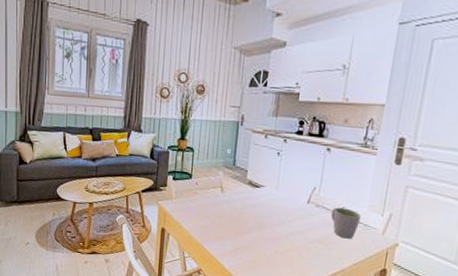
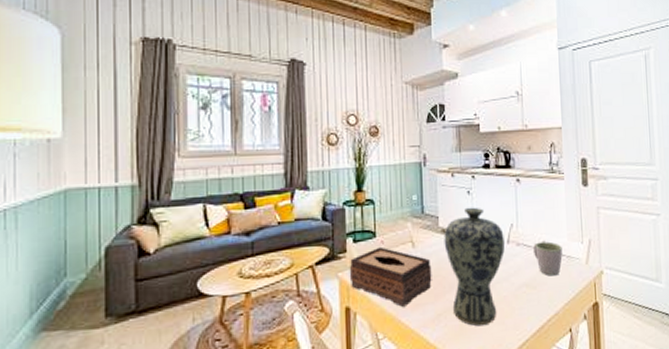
tissue box: none [167,186,236,237] -> present [349,246,432,307]
vase: none [248,166,306,266] -> present [444,207,505,326]

